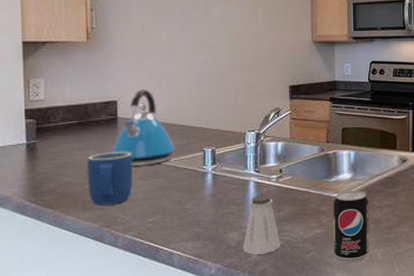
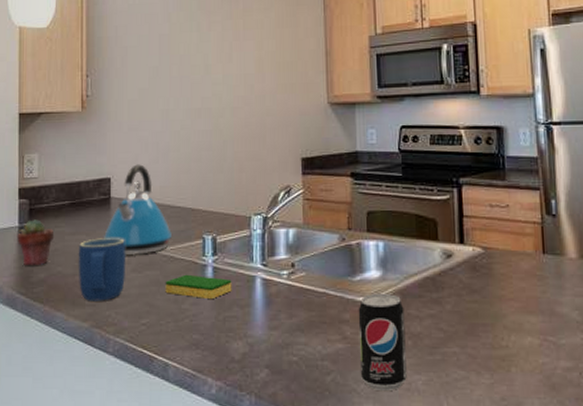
potted succulent: none [24,137,62,178] -> present [16,219,53,266]
dish sponge: none [170,180,229,200] -> present [165,274,232,298]
saltshaker: present [243,195,281,255] -> none [248,296,295,372]

